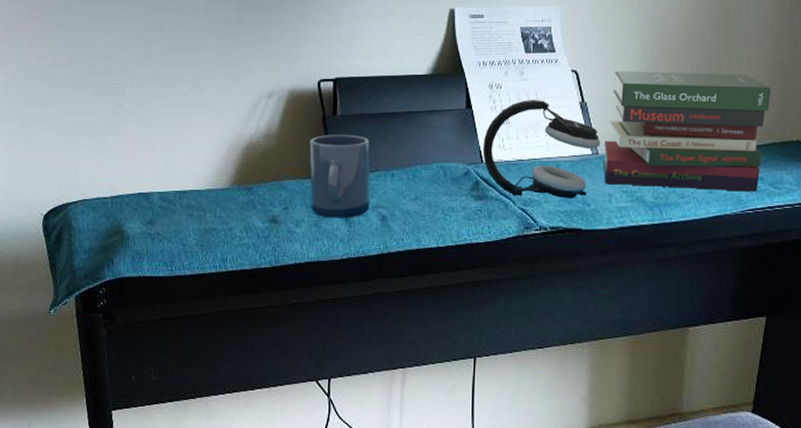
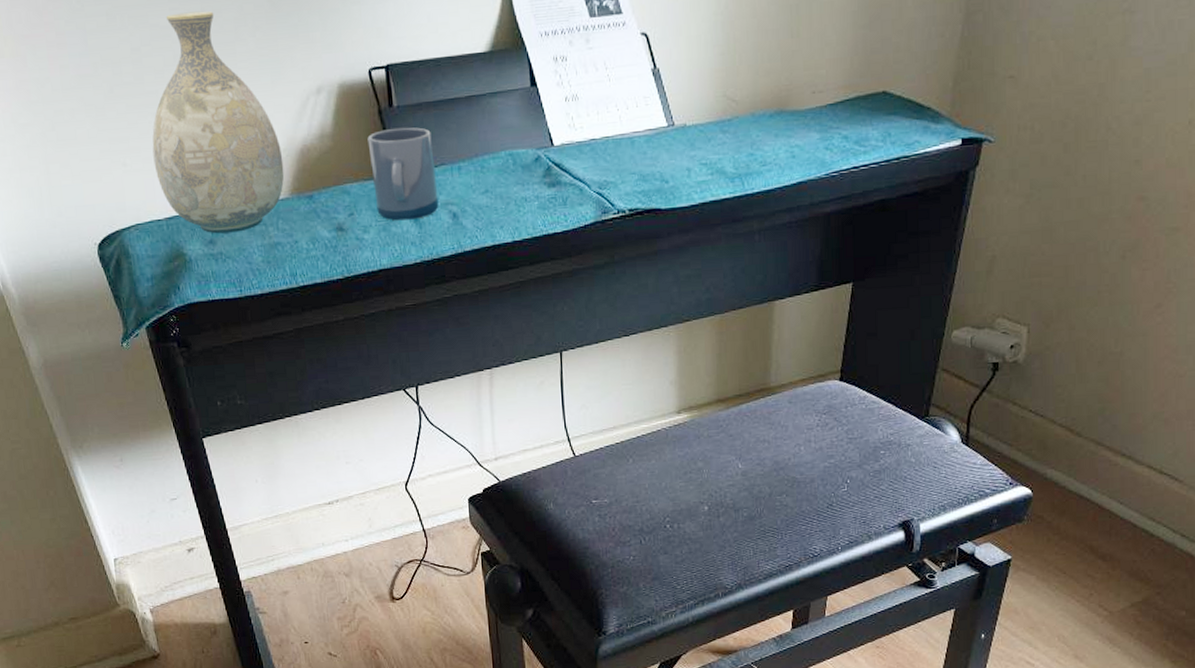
vase: none [109,19,229,216] -> present [152,11,284,234]
headphones: present [483,99,601,199] -> none [551,69,677,179]
books: present [602,71,771,192] -> none [679,21,856,158]

